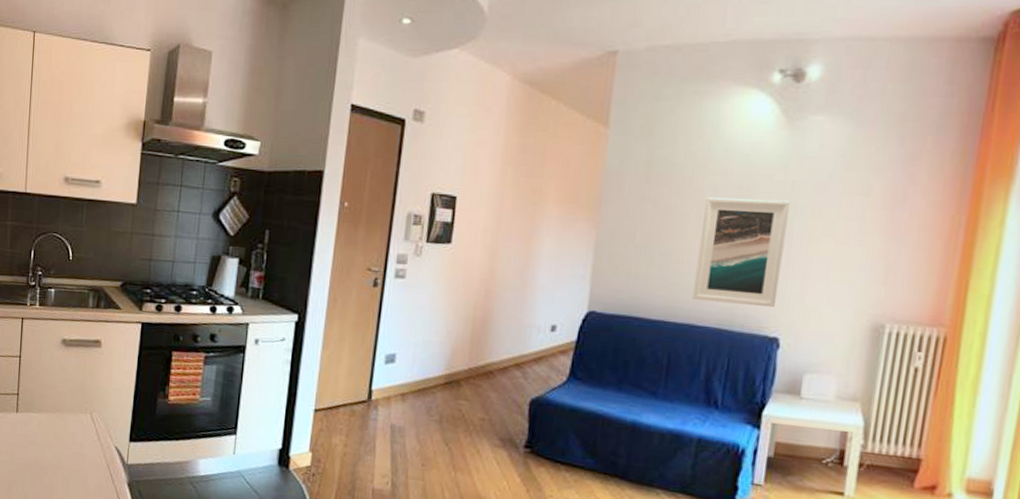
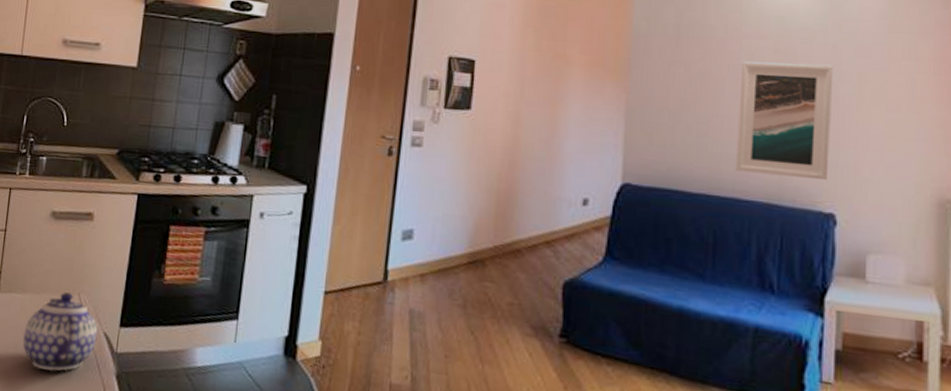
teapot: none [42,411,110,481] -> present [23,292,98,372]

